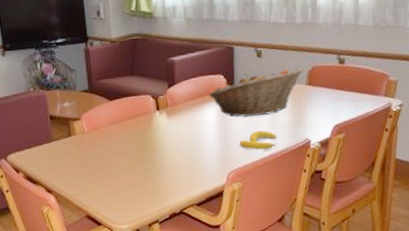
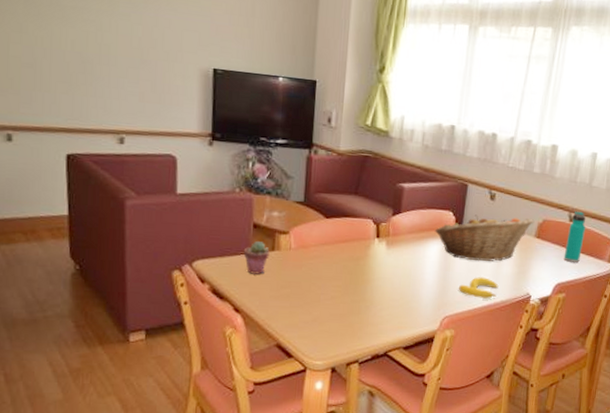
potted succulent: none [45,130,68,159] -> present [243,241,270,275]
water bottle: none [338,52,357,103] -> present [563,211,586,263]

